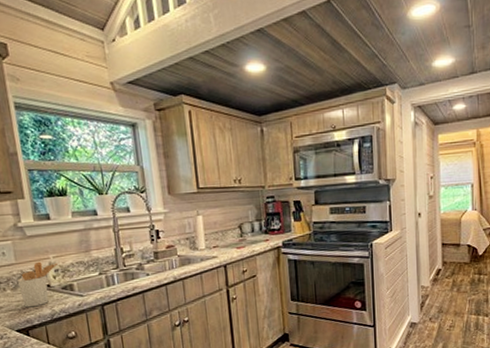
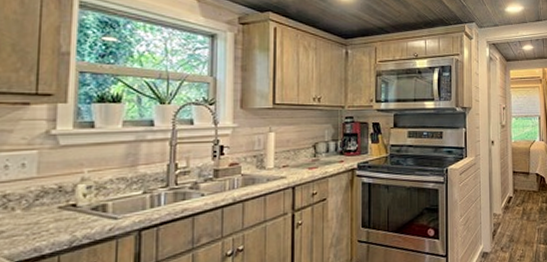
utensil holder: present [18,261,58,308] -> none [34,176,92,233]

